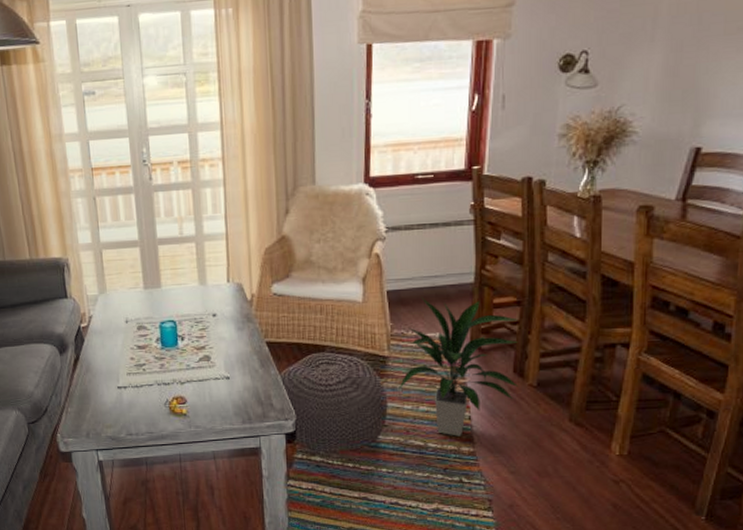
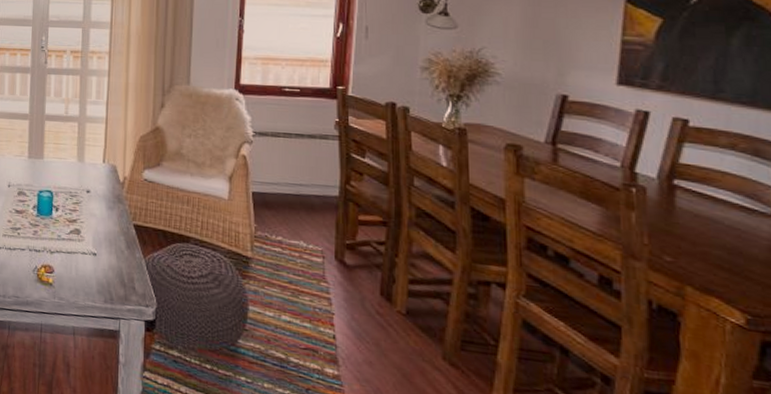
indoor plant: present [399,297,518,436] -> none [261,203,385,356]

